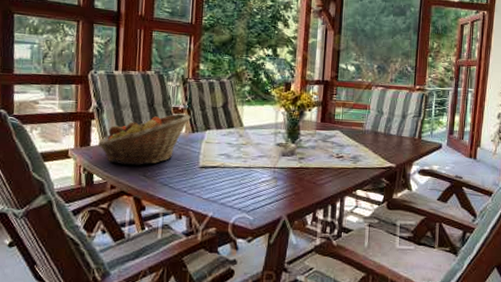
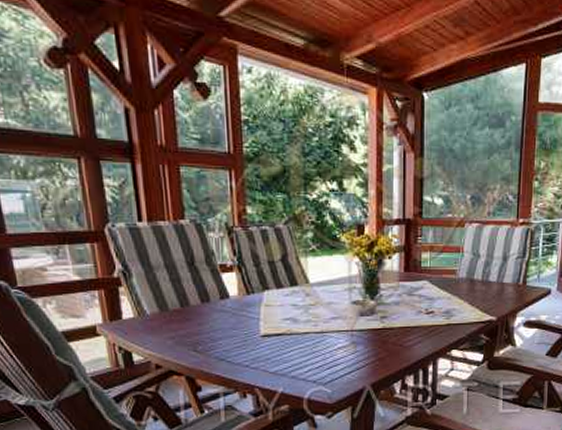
fruit basket: present [98,113,191,166] -> none [132,271,243,340]

